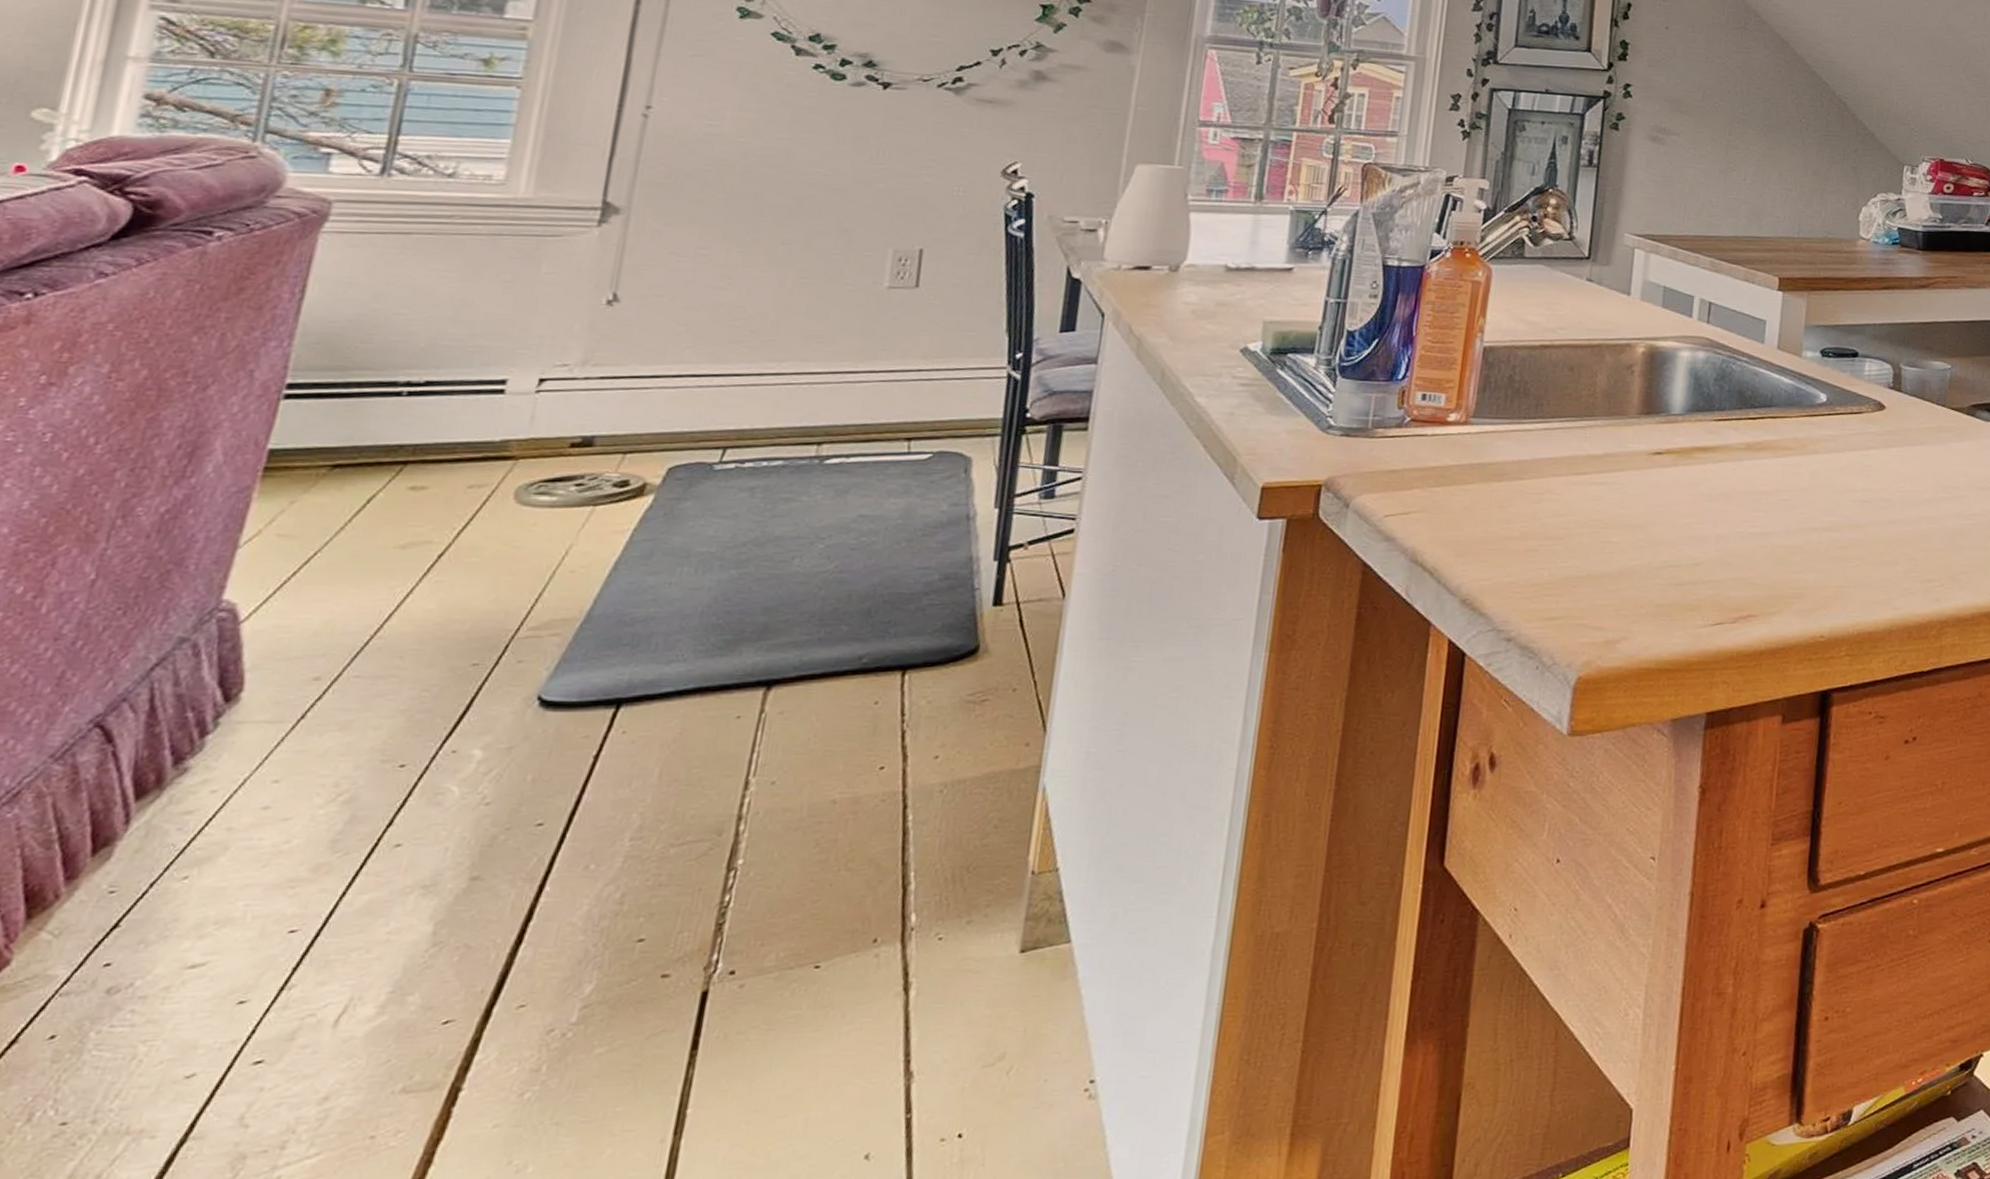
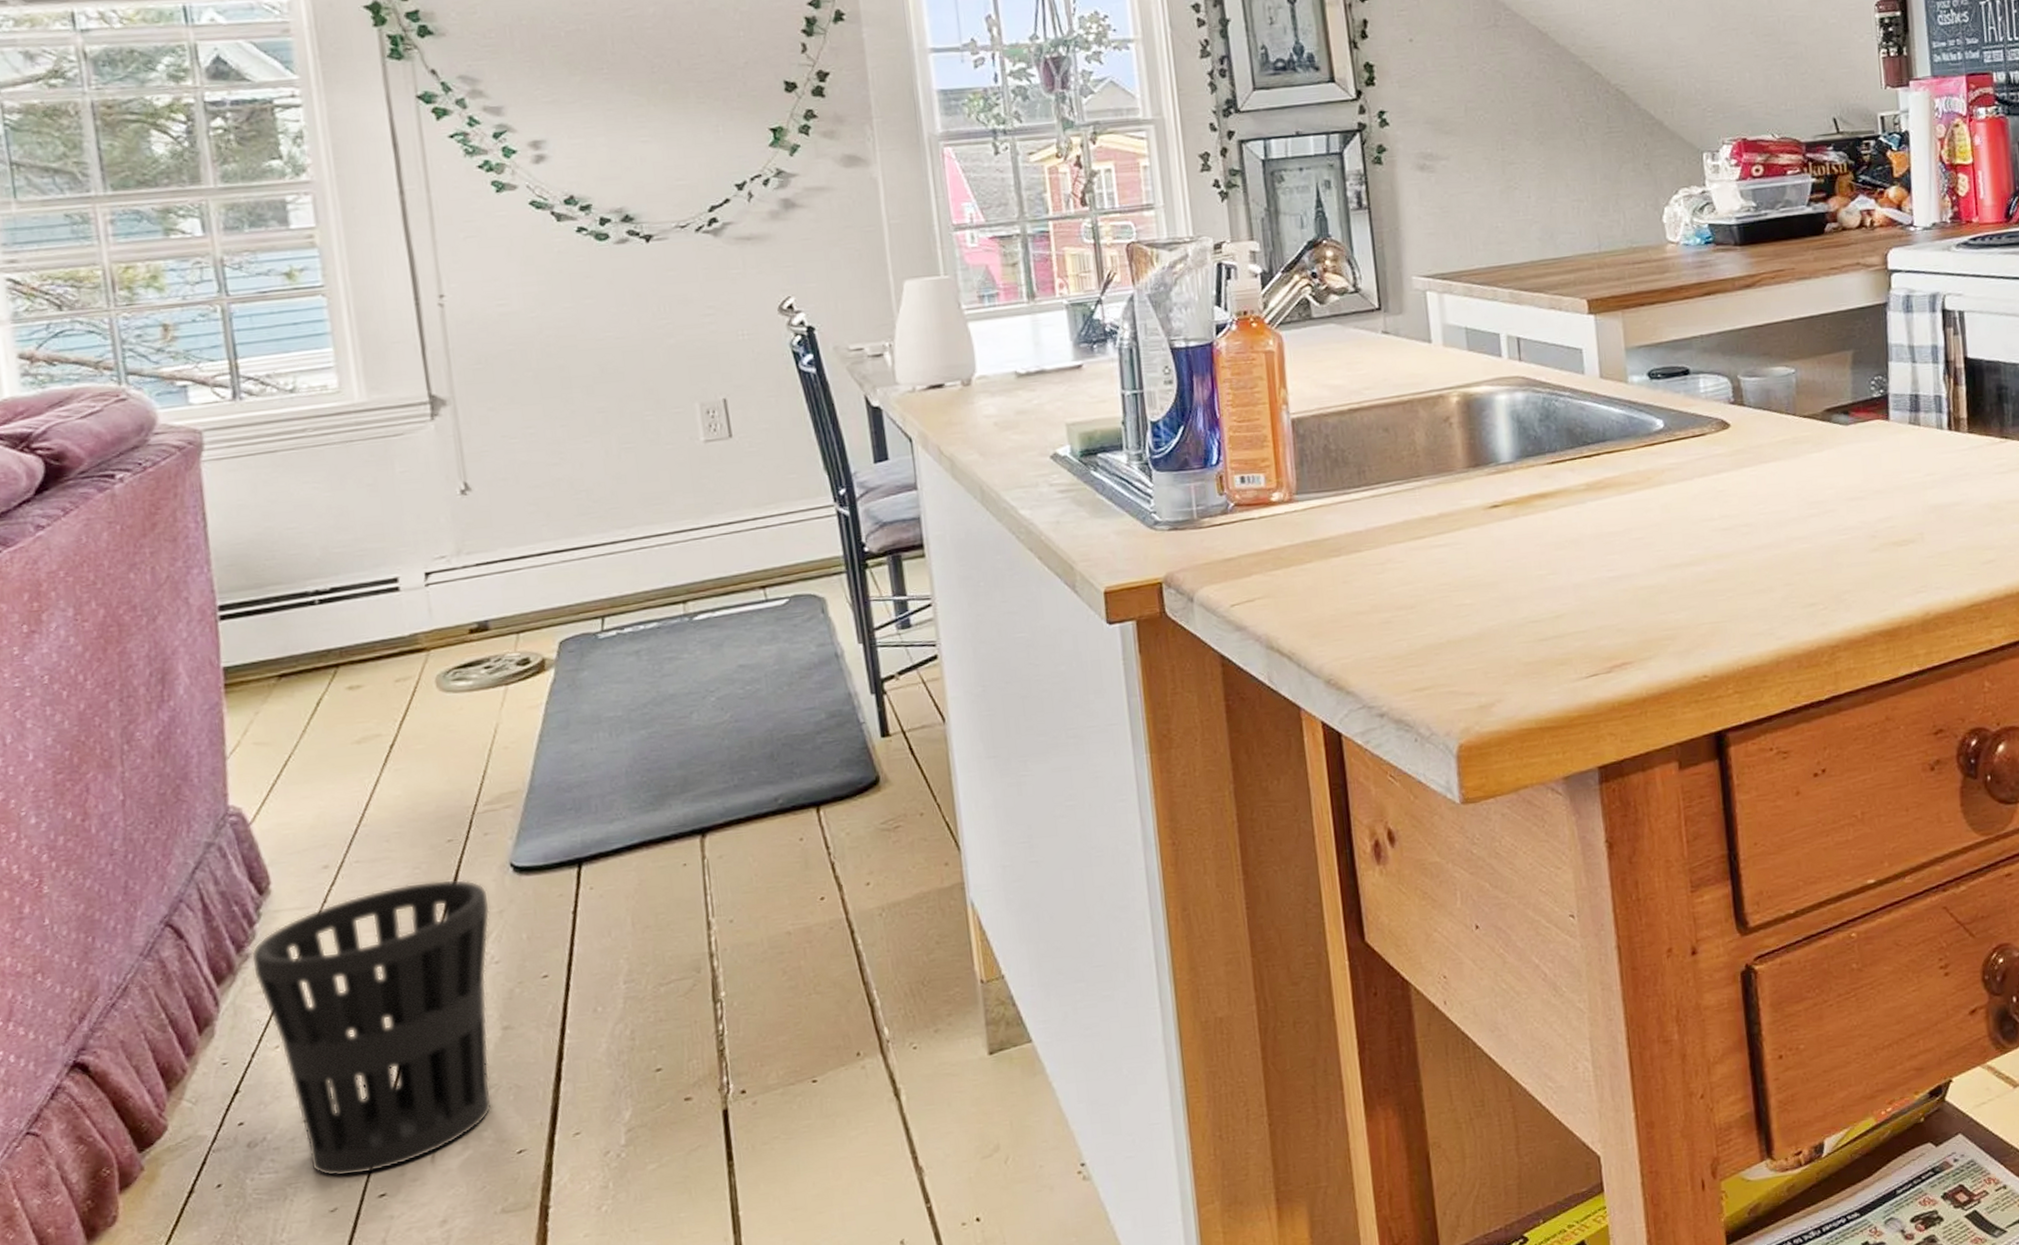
wastebasket: none [179,706,502,1037] -> present [251,879,493,1177]

